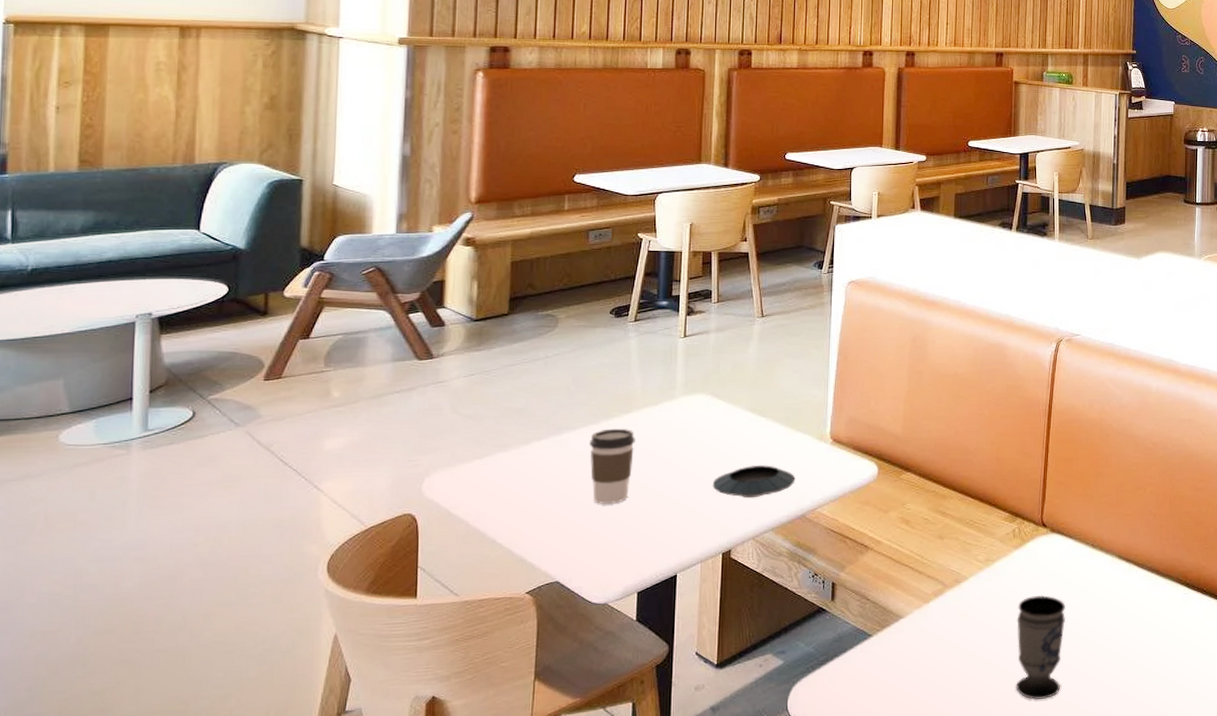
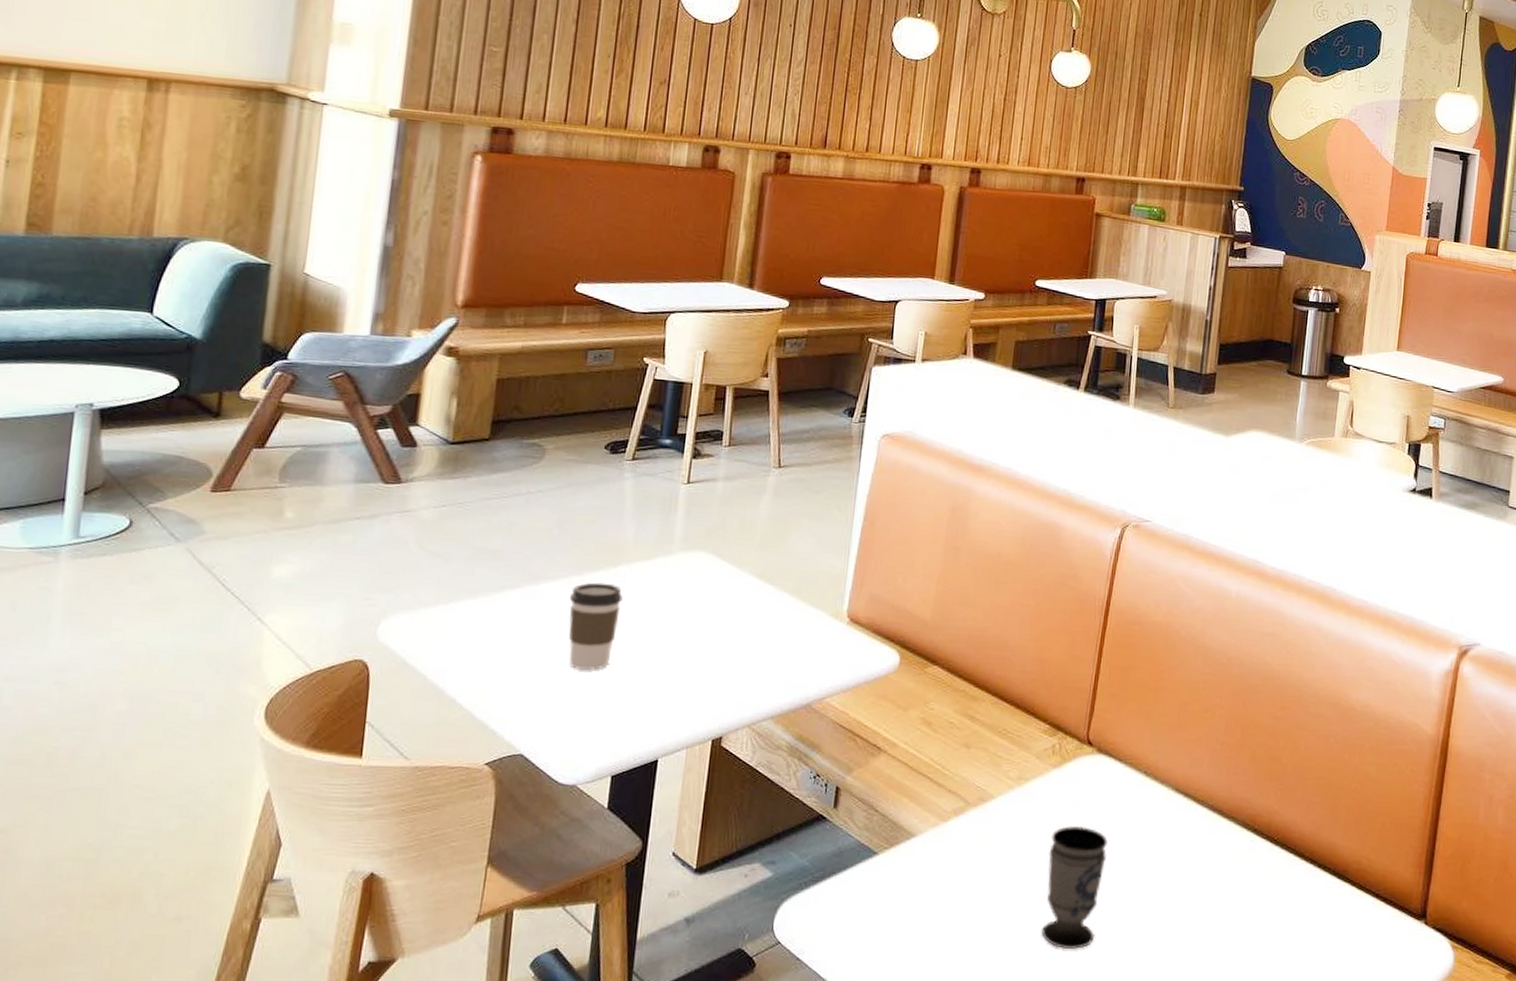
saucer: present [712,465,795,499] -> none [706,641,803,679]

